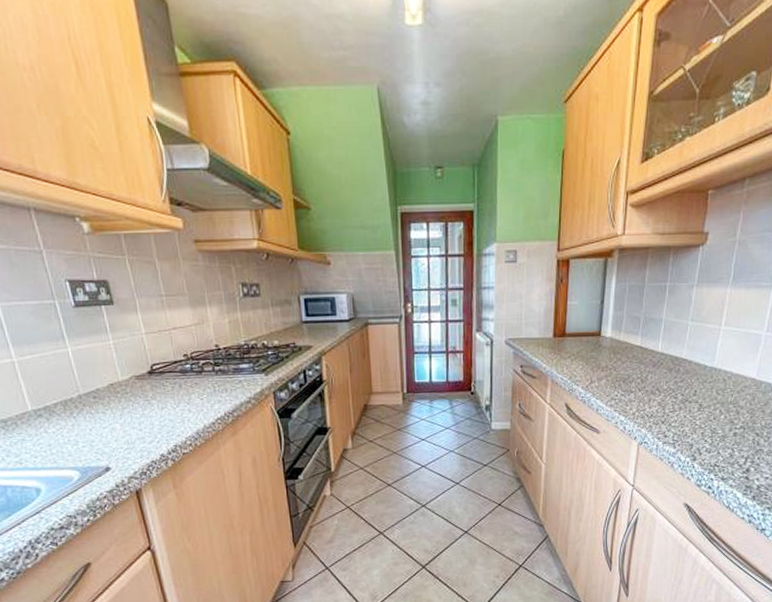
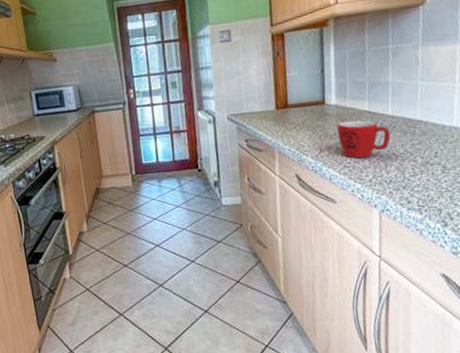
mug: none [609,354,657,392] -> present [337,120,391,159]

